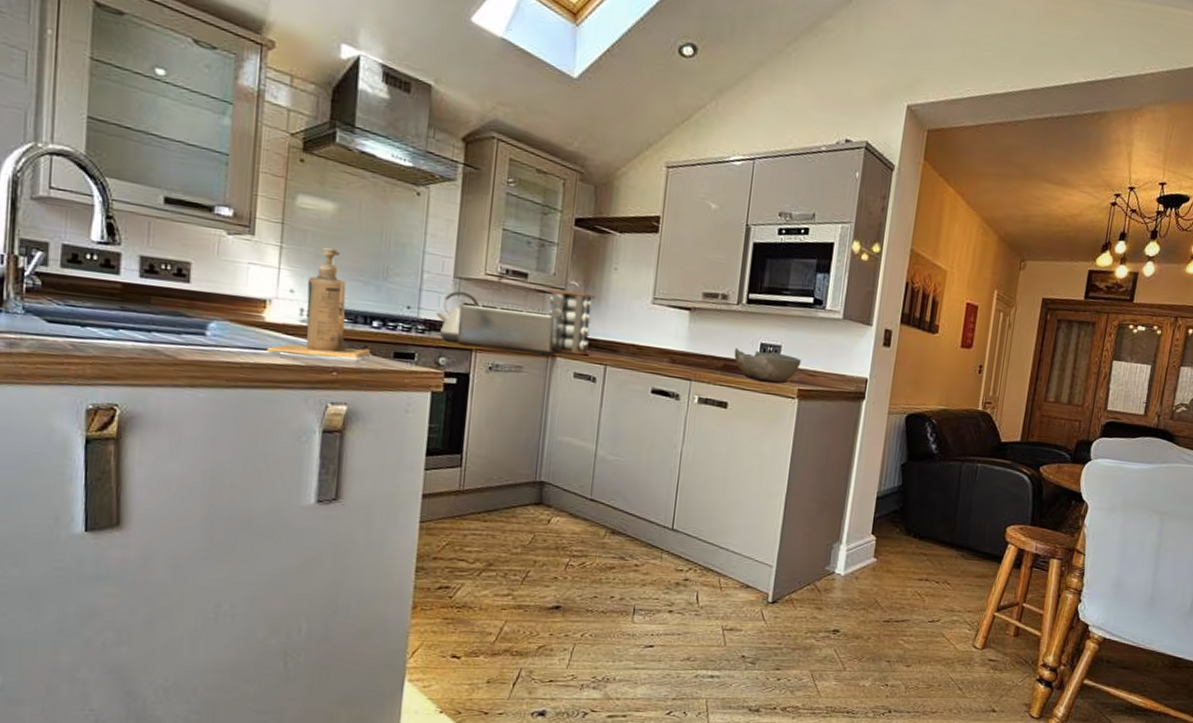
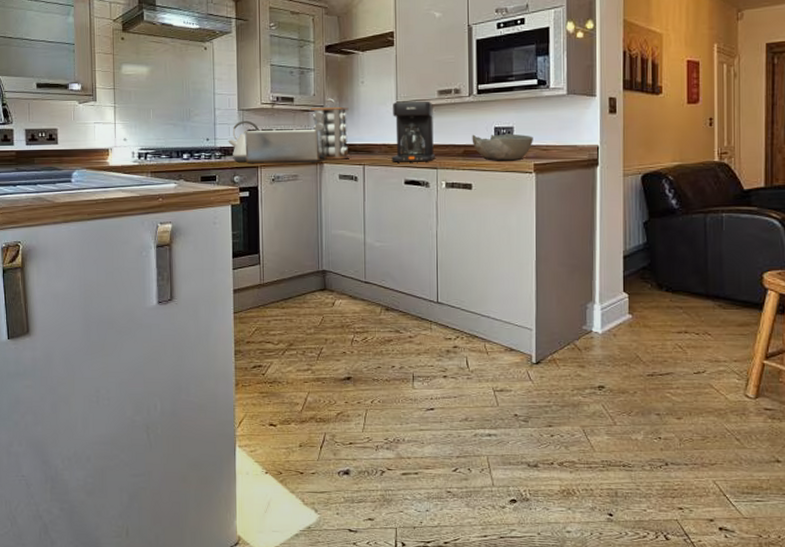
soap dispenser: present [267,248,370,360] -> none [113,102,184,188]
coffee maker: none [639,298,696,372] -> present [391,102,435,162]

